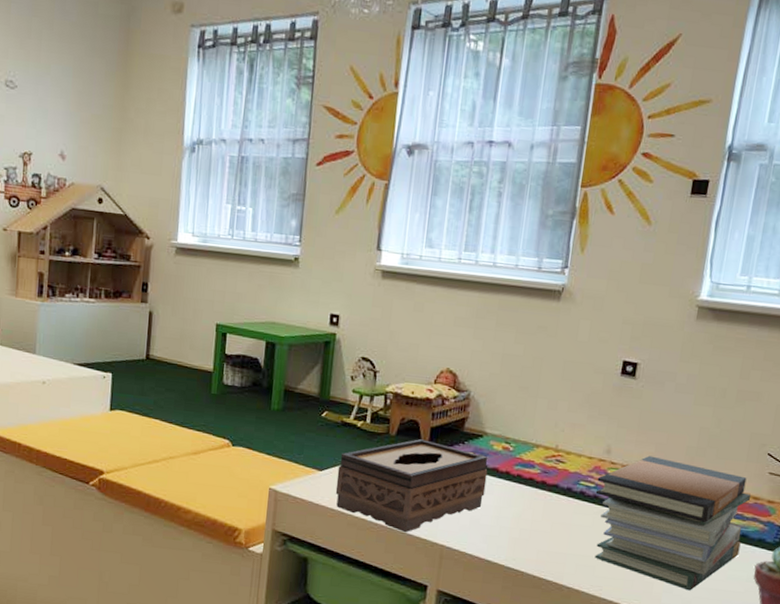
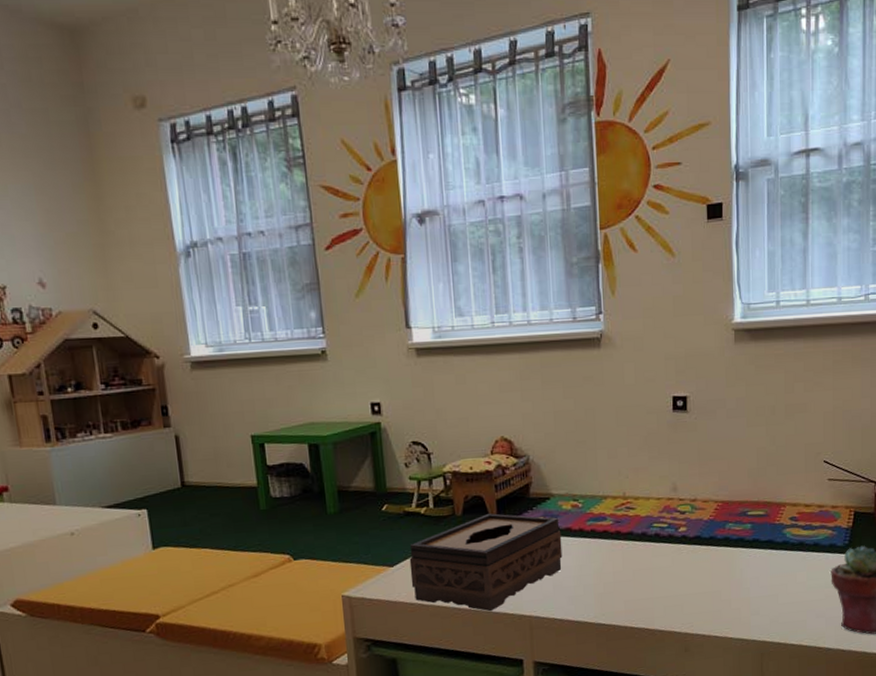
book stack: present [594,455,752,591] -> none [669,485,816,609]

